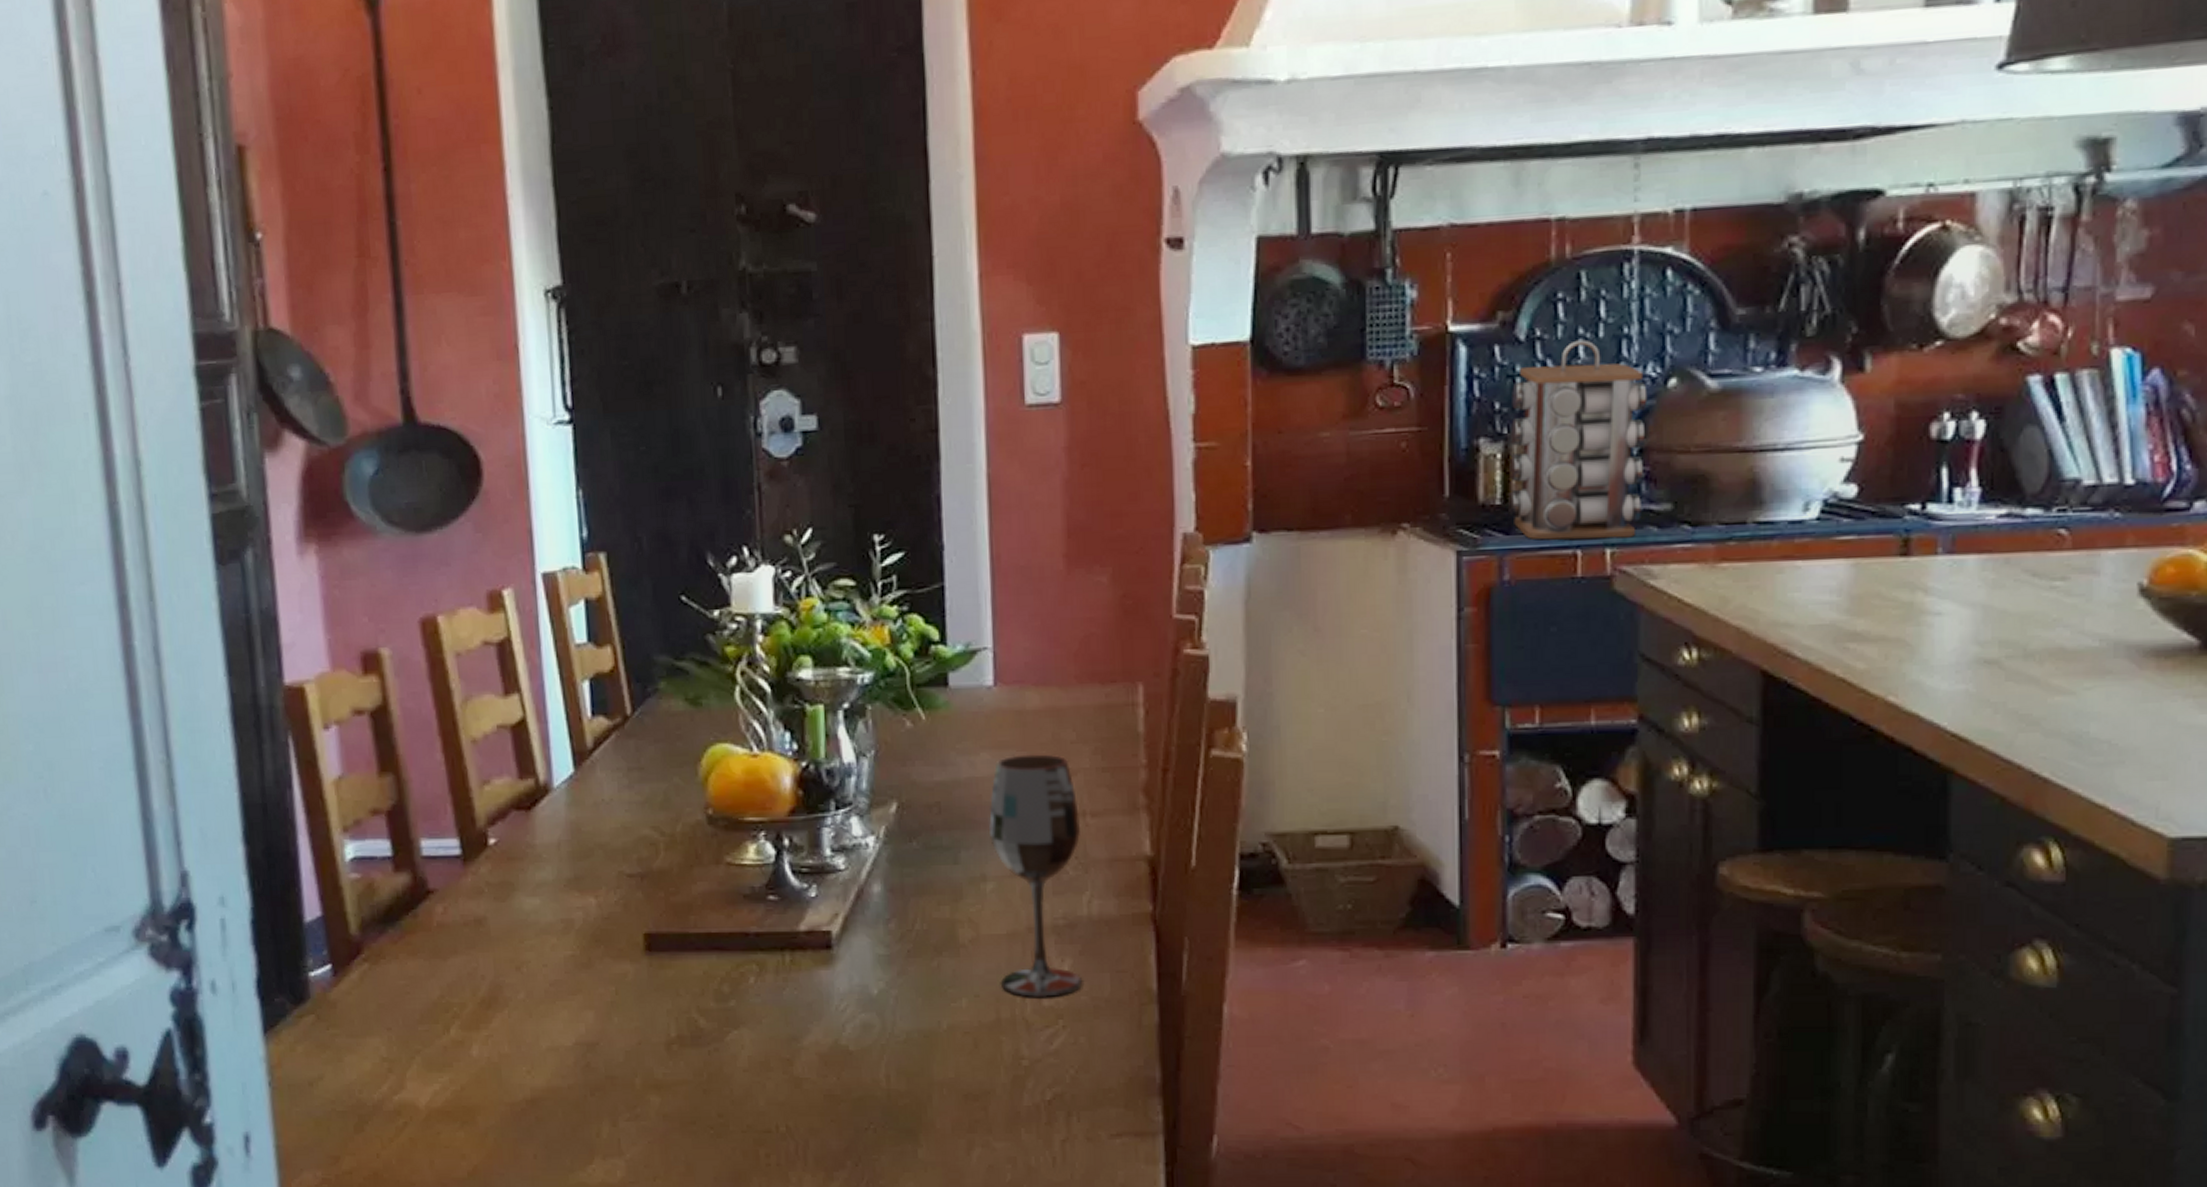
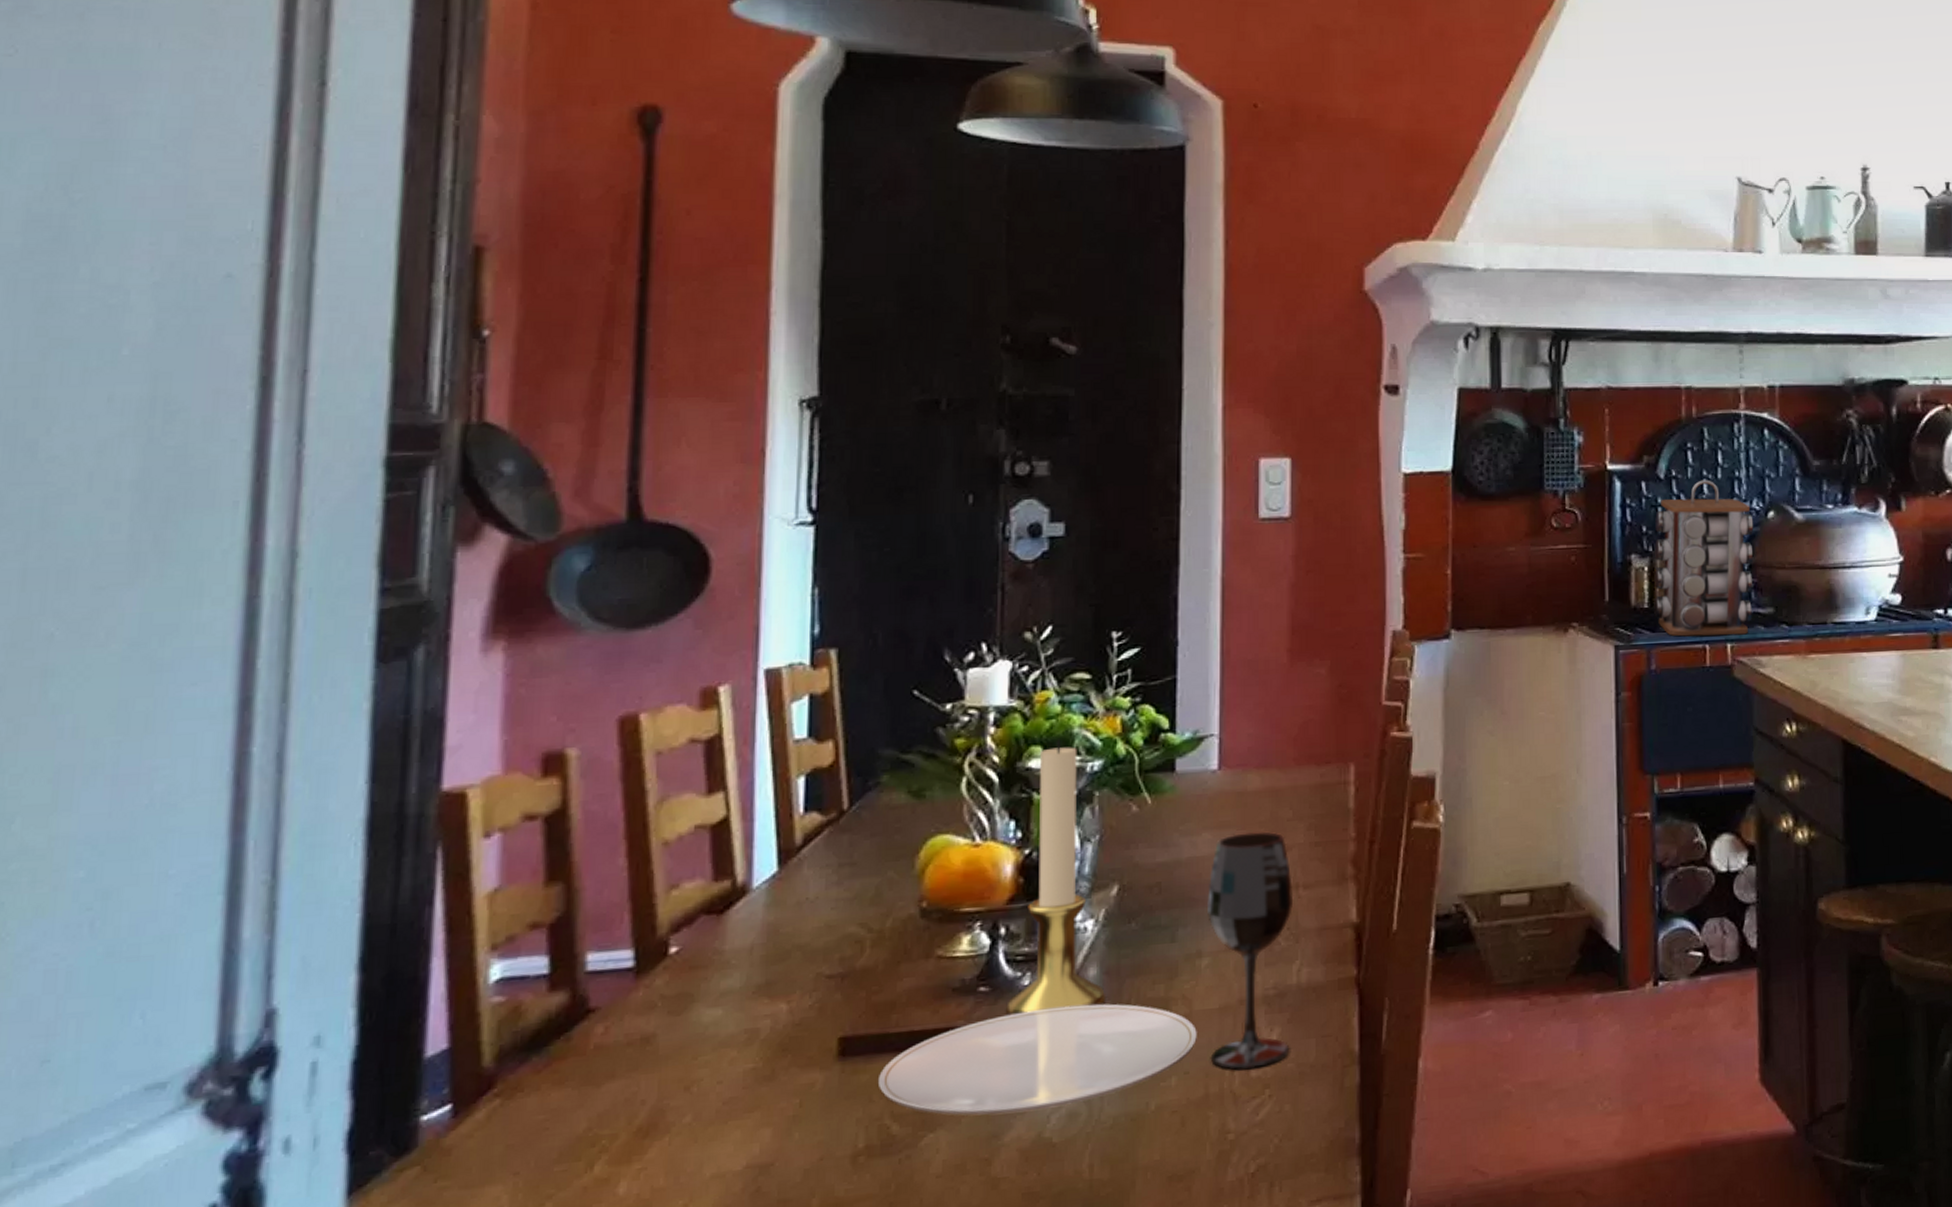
plate: none [683,920,986,1019] -> present [879,1003,1197,1116]
candle holder: none [794,649,892,926] -> present [1005,739,1107,1016]

